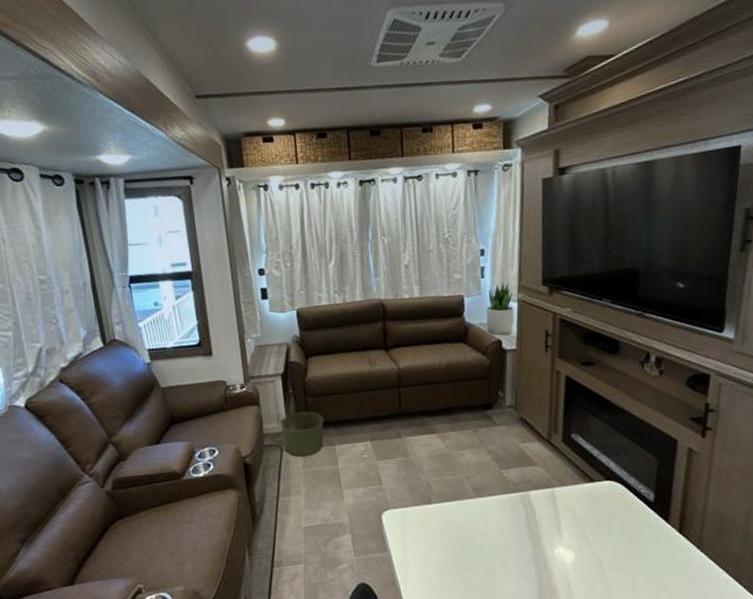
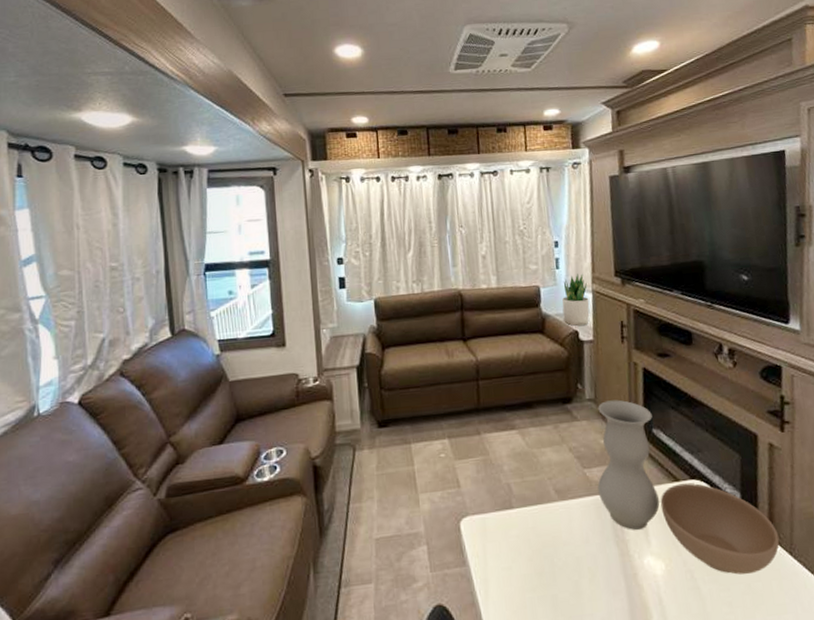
basket: present [279,411,324,457] -> none [353,406,400,457]
vase: none [514,406,574,524] -> present [597,399,660,530]
bowl: none [574,483,689,565] -> present [660,483,780,575]

